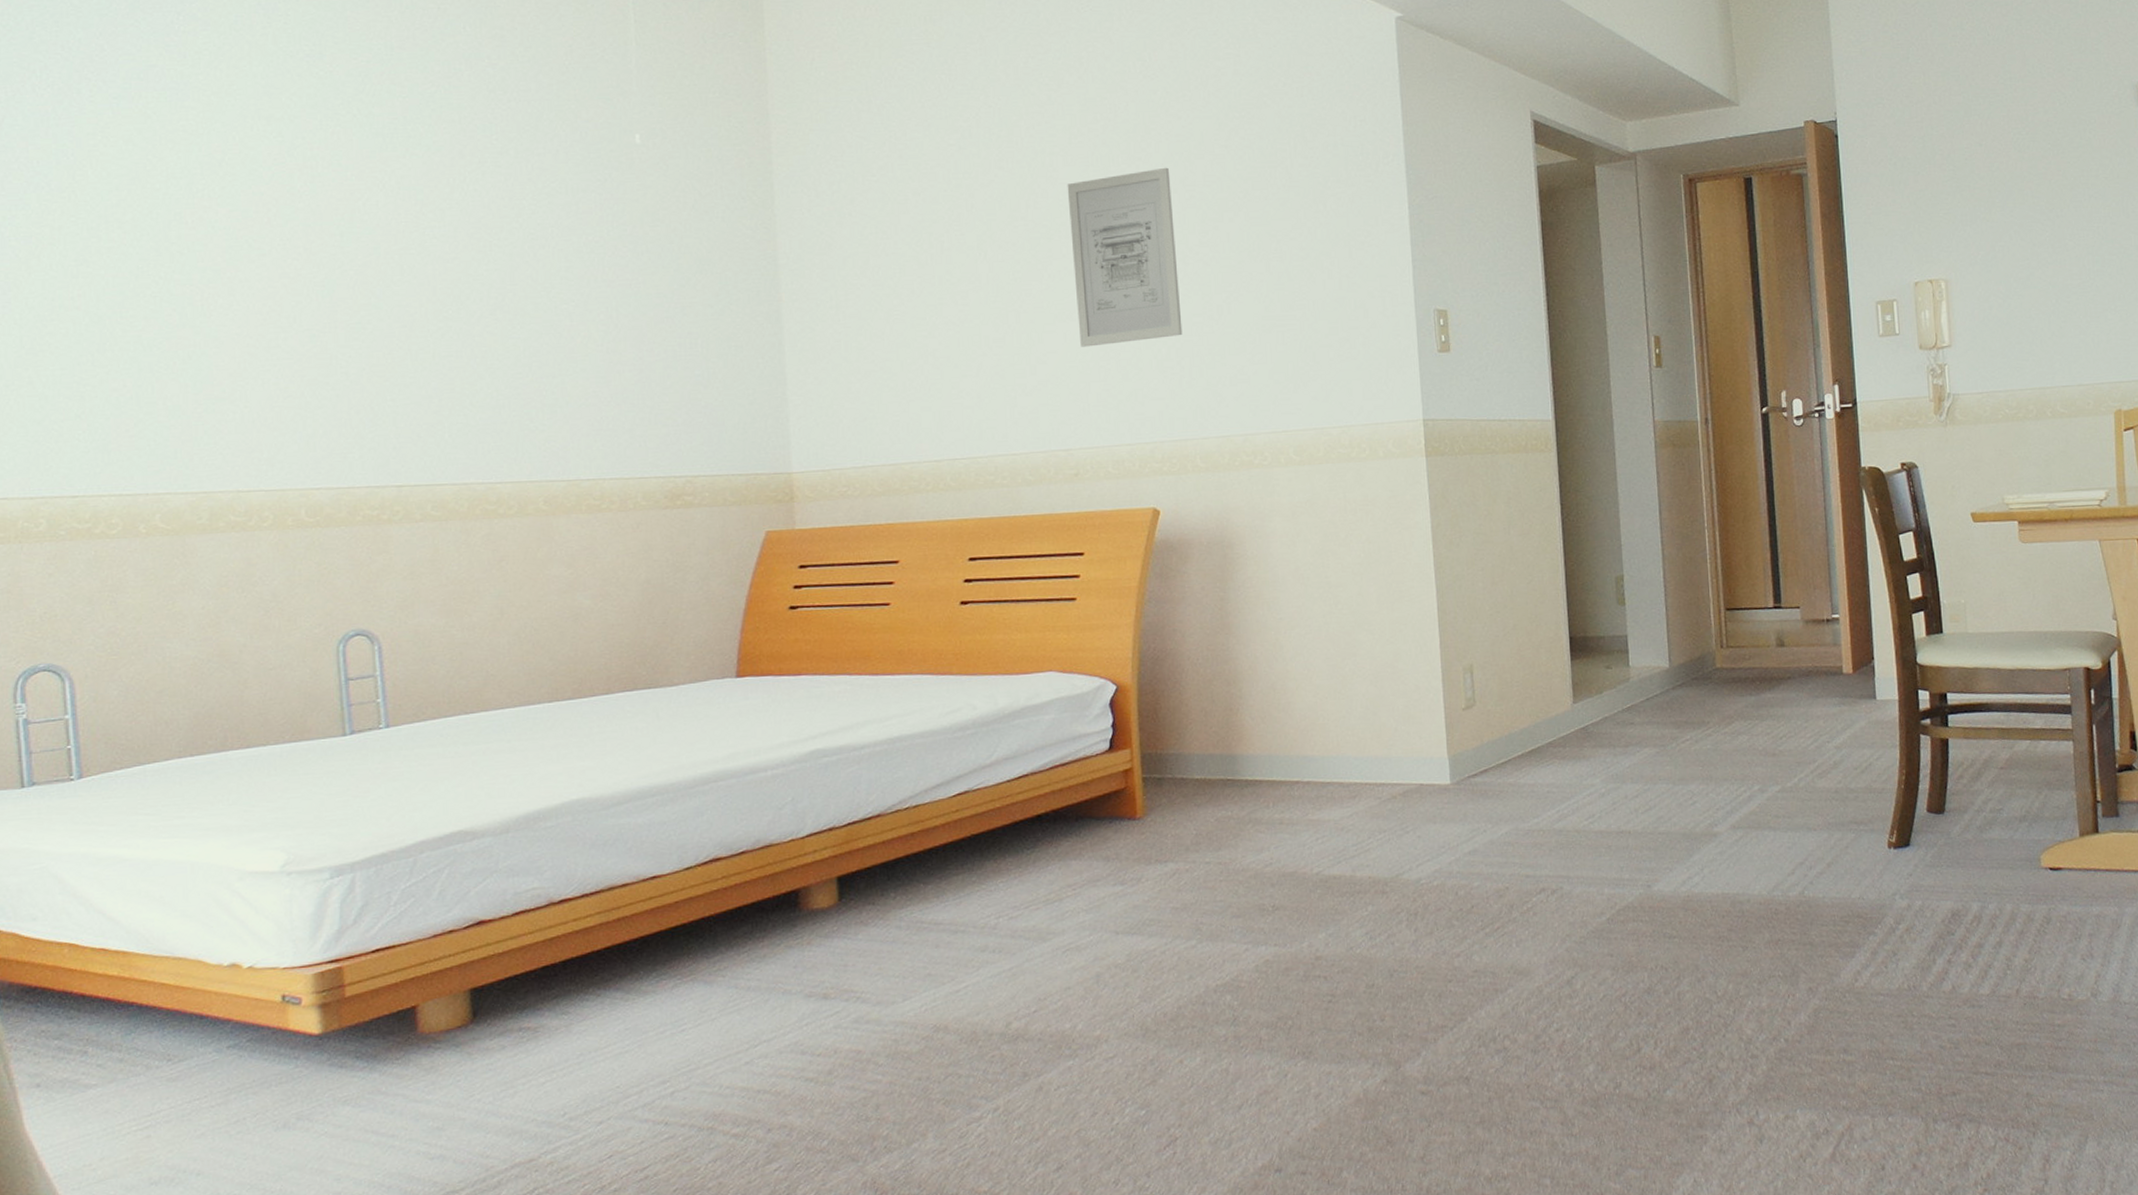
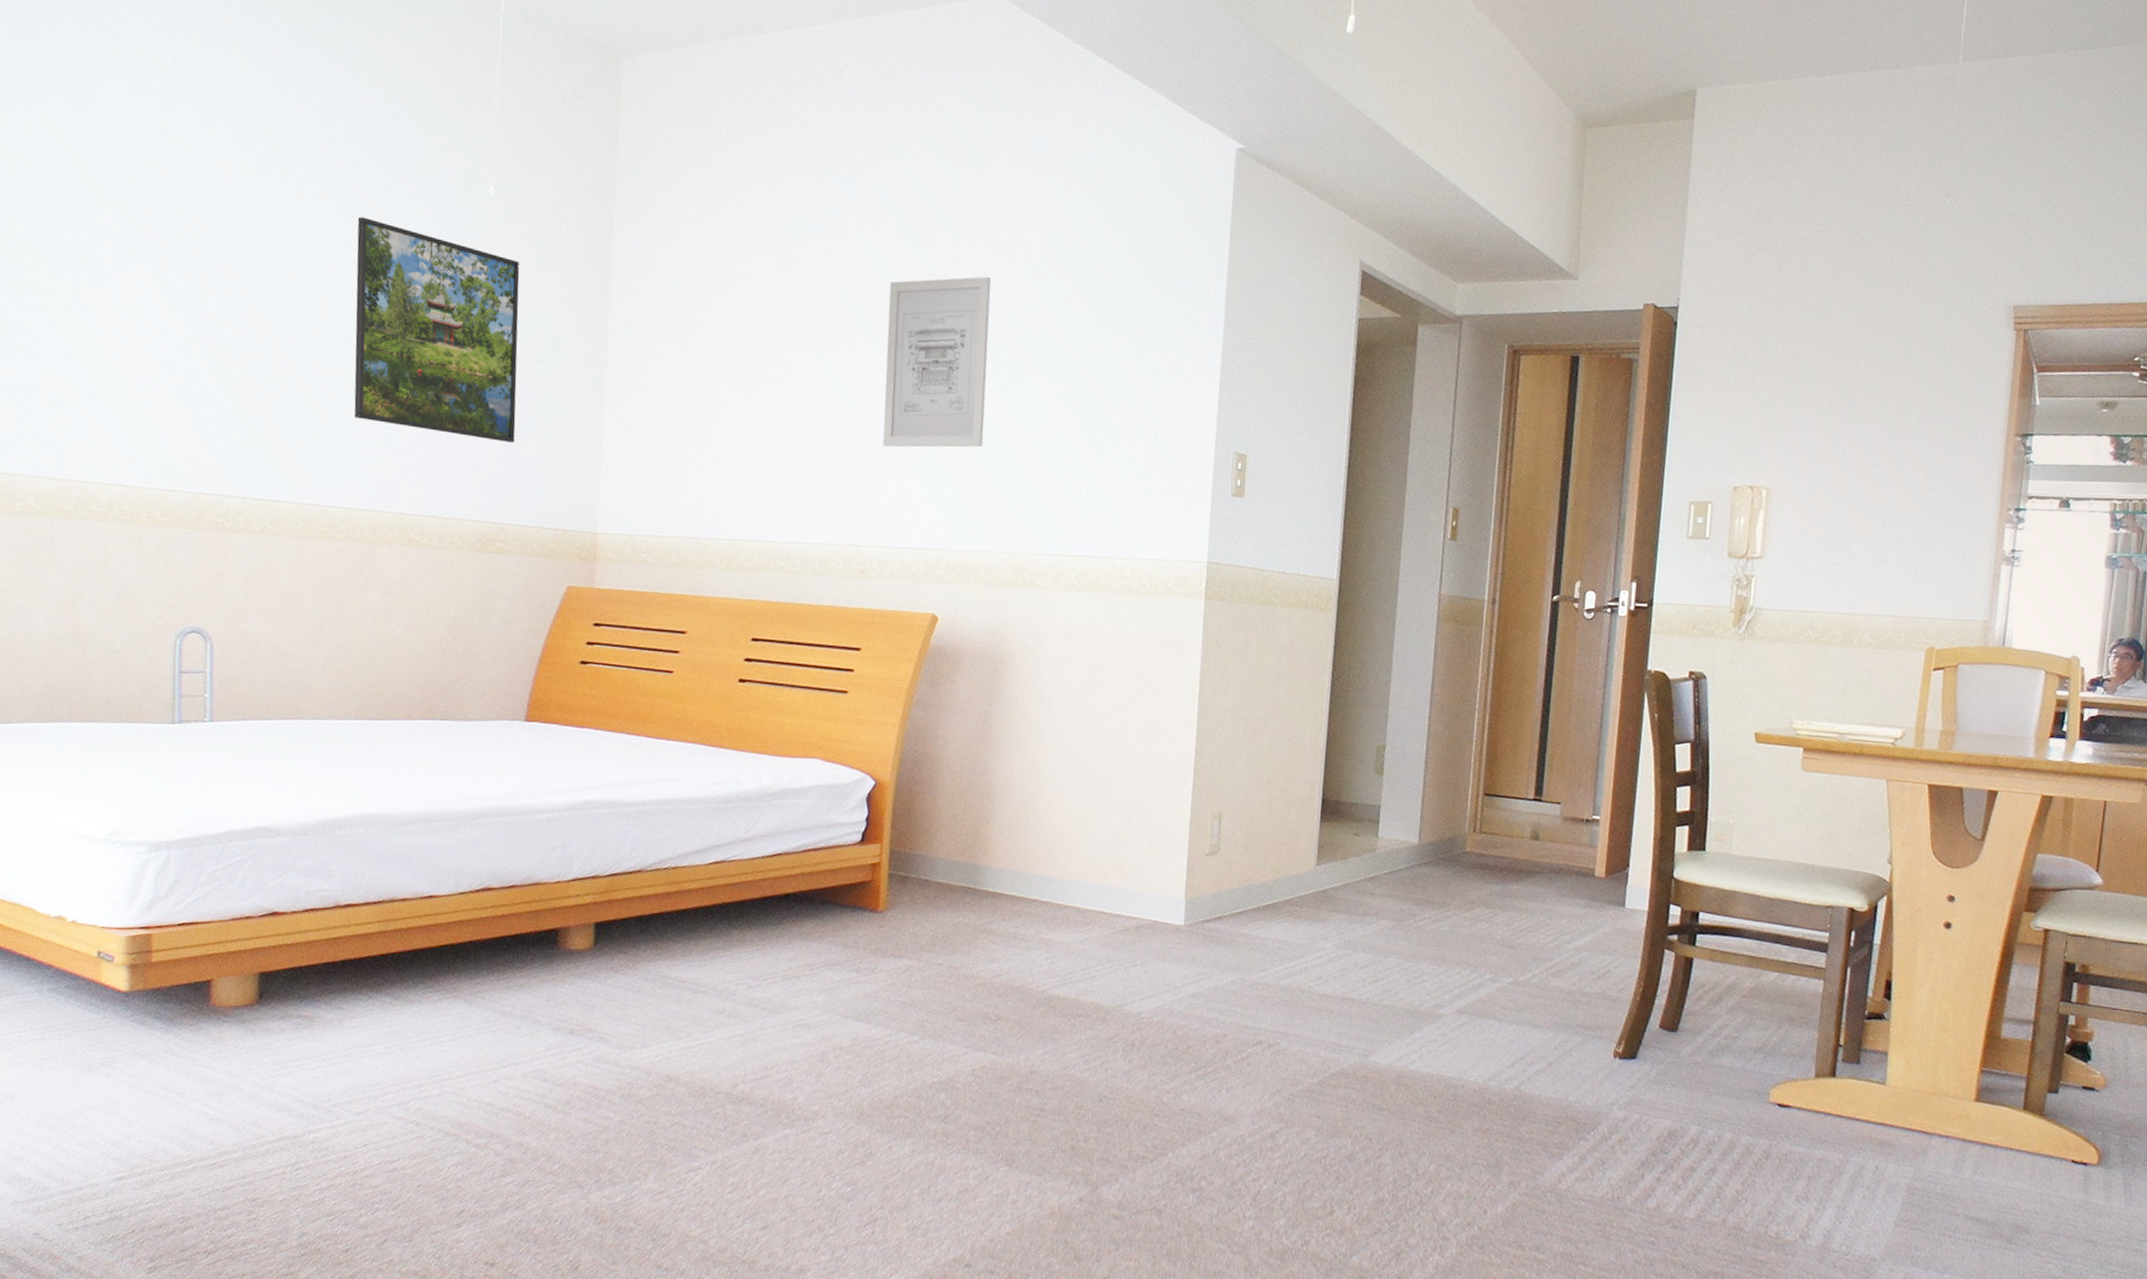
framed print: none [495,180,692,393] -> present [354,216,520,444]

